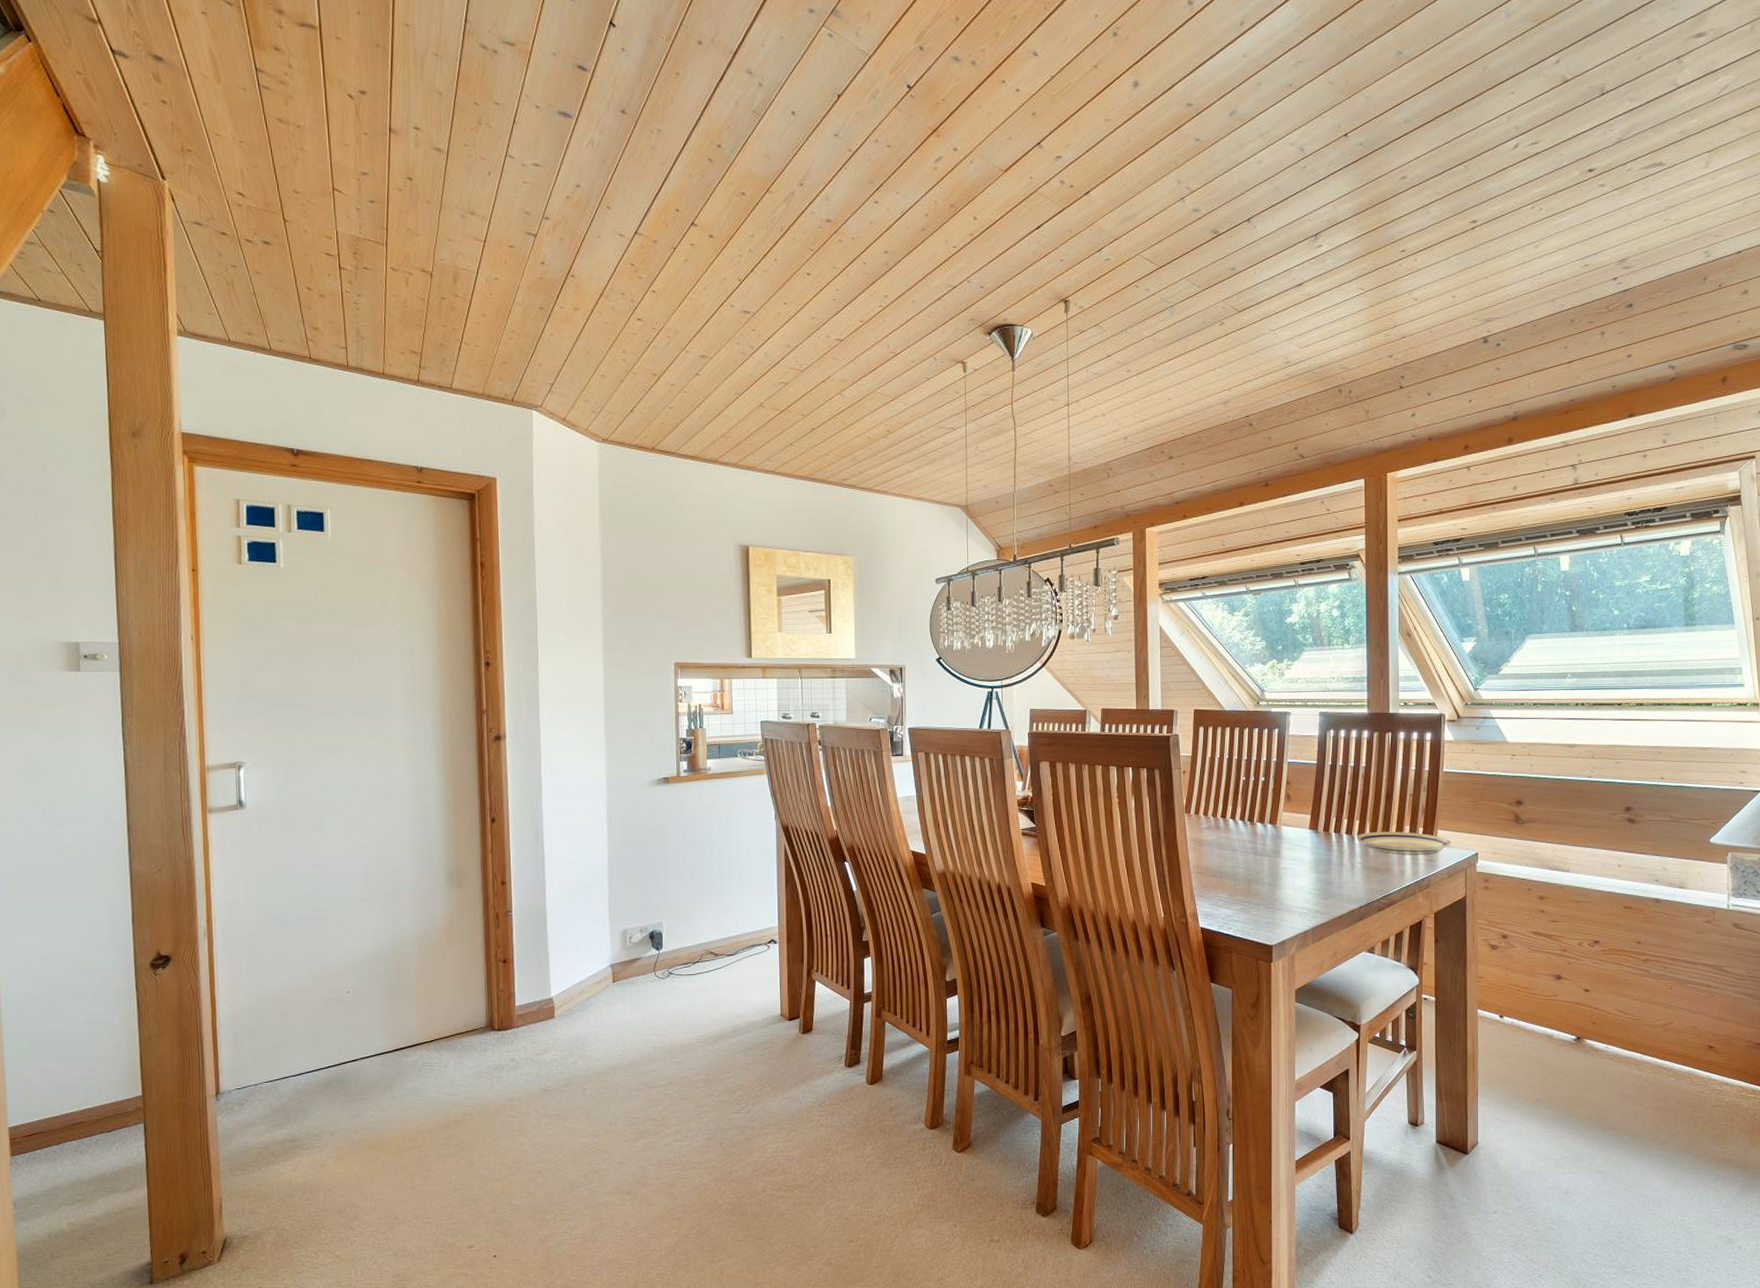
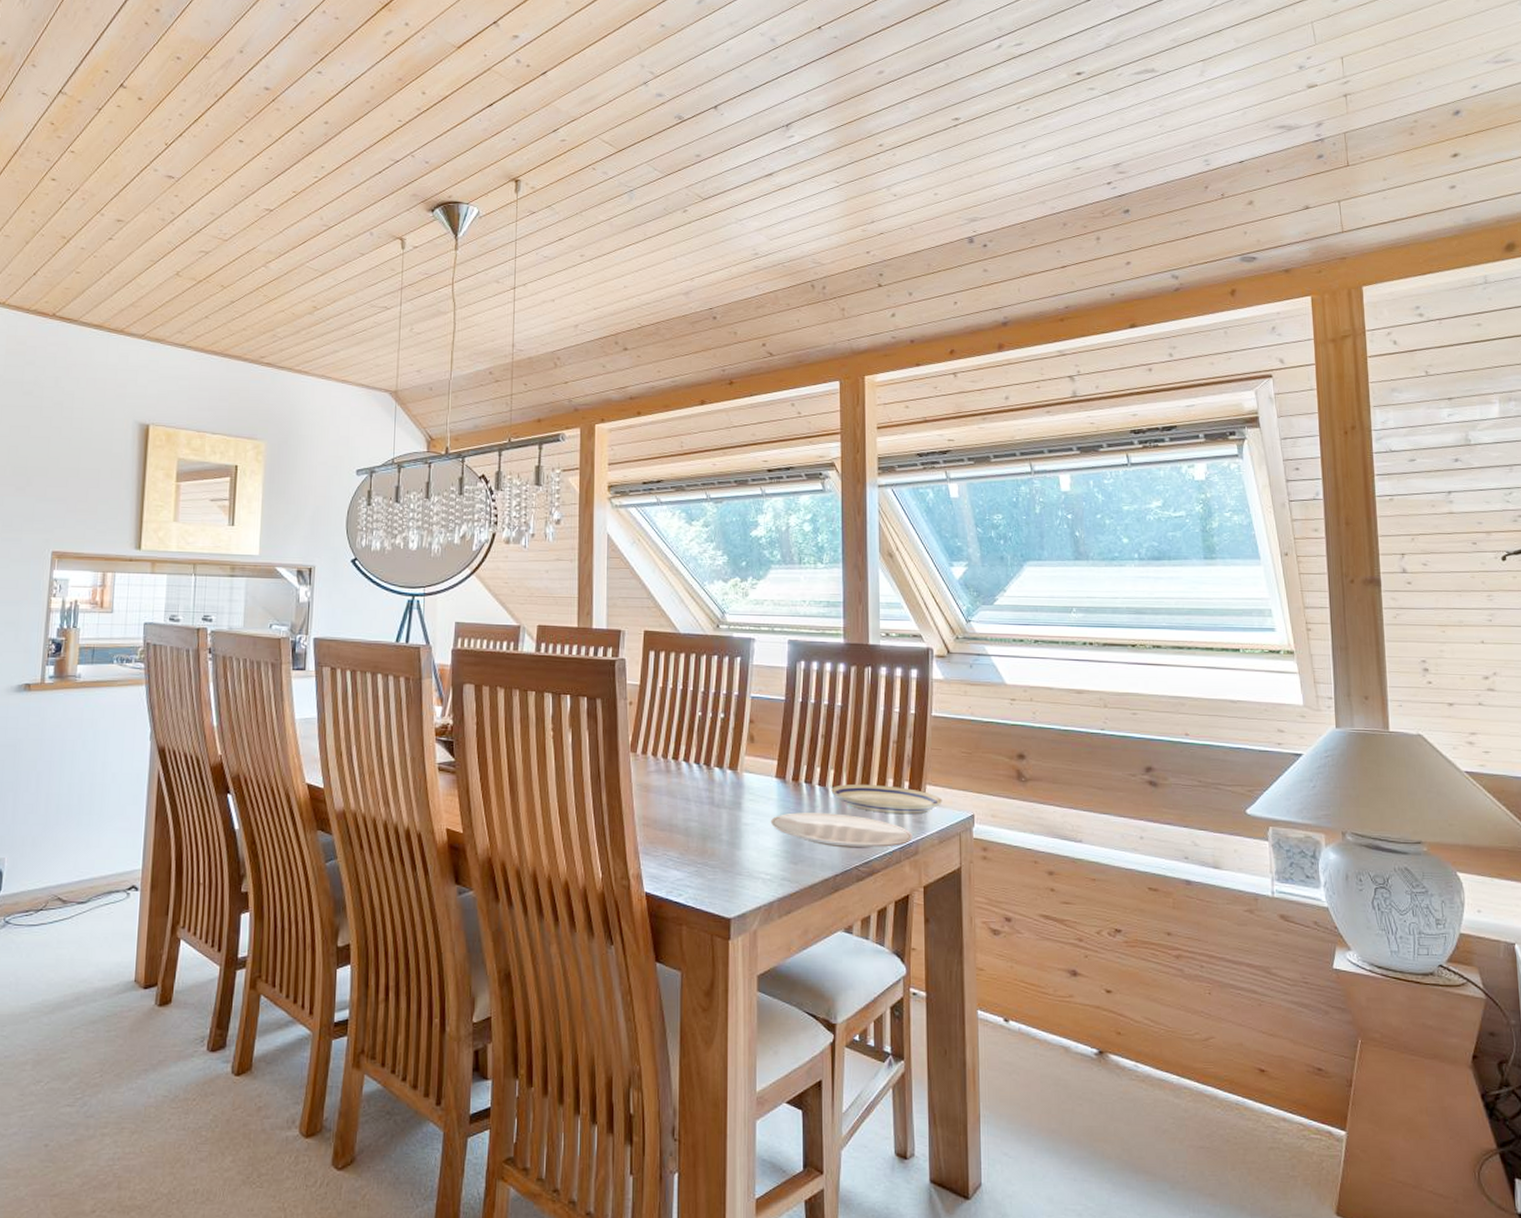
plate: none [1305,856,1426,885] -> present [770,812,913,848]

